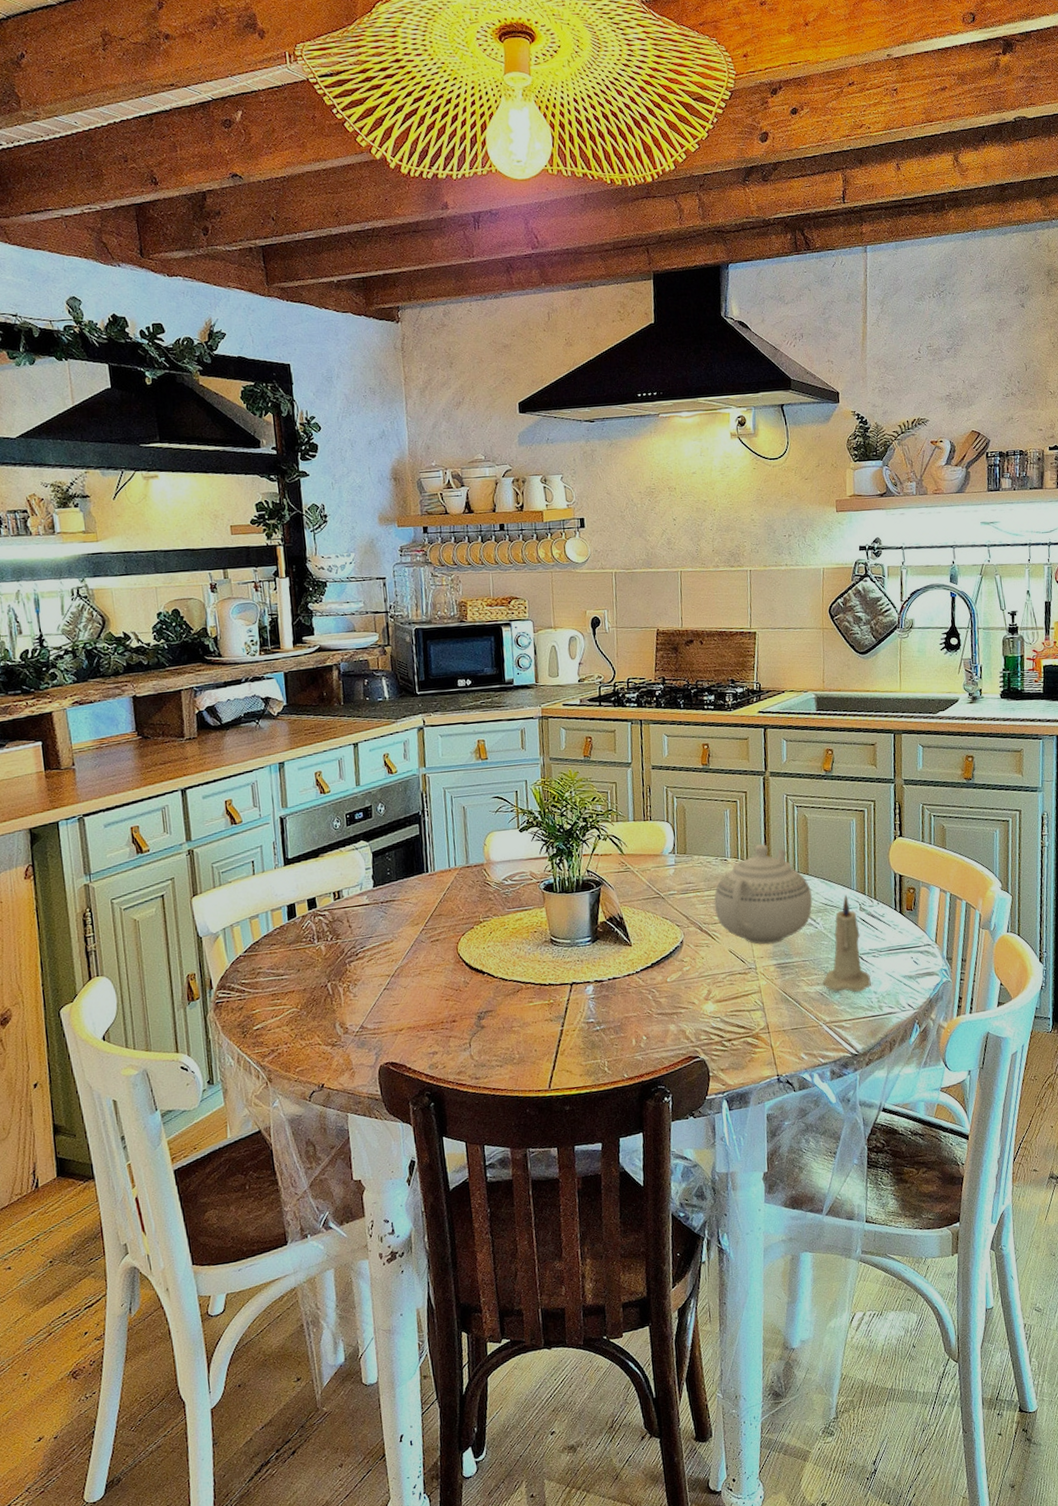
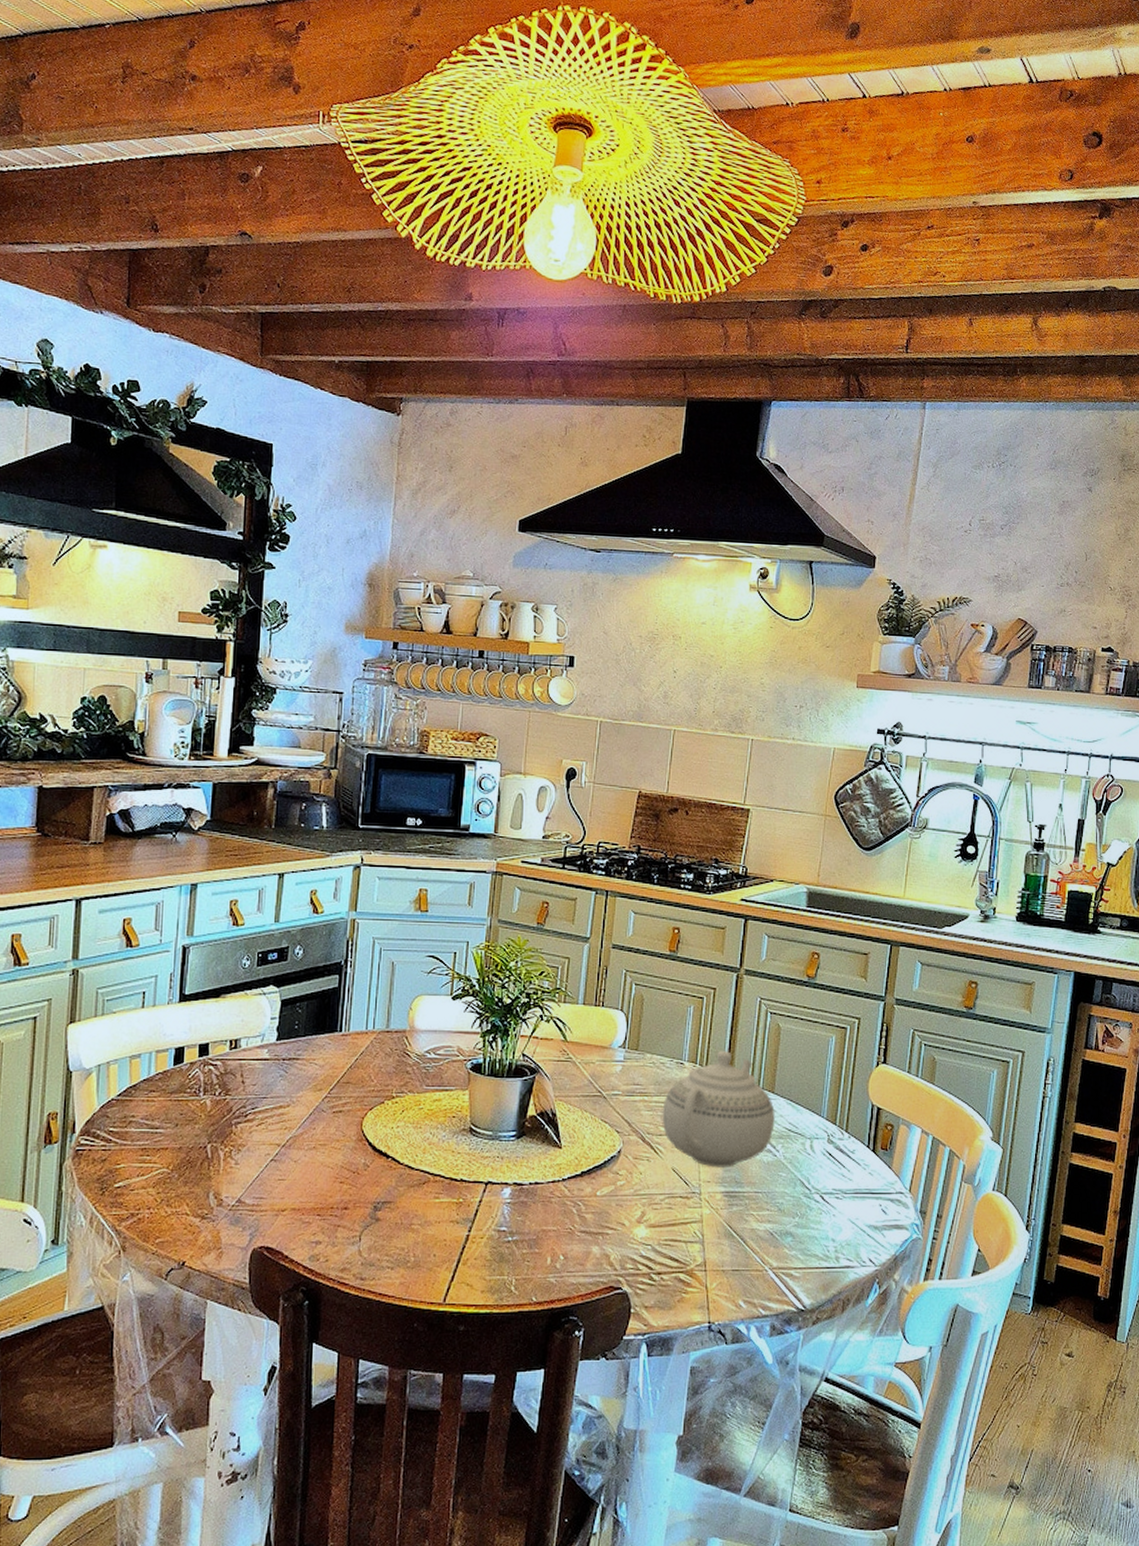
candle: present [822,894,871,993] -> none [774,1122,830,1238]

